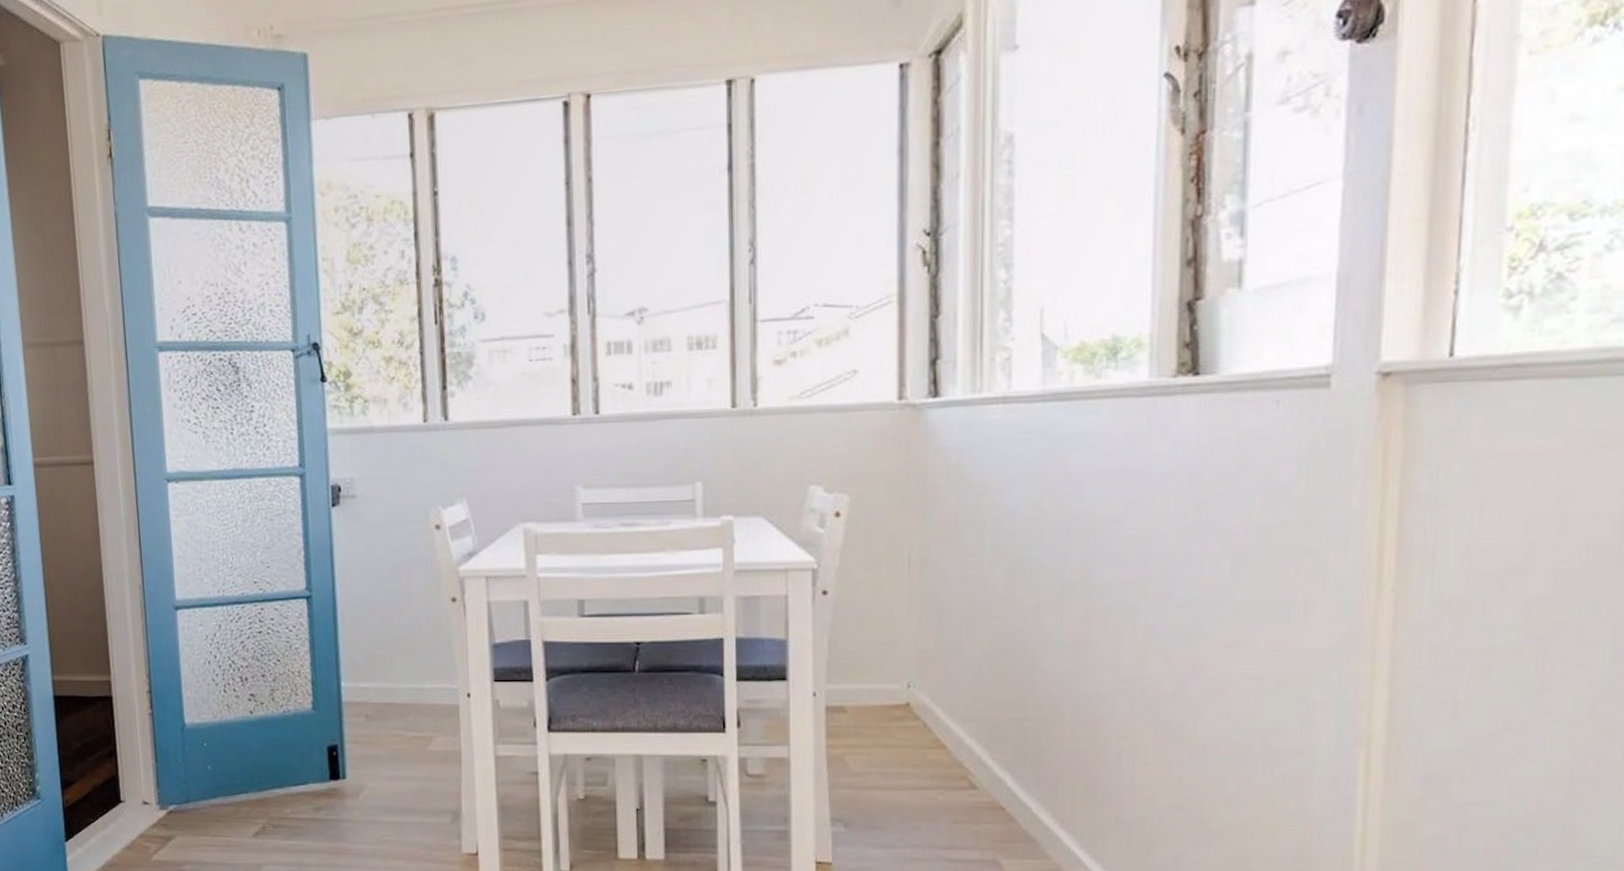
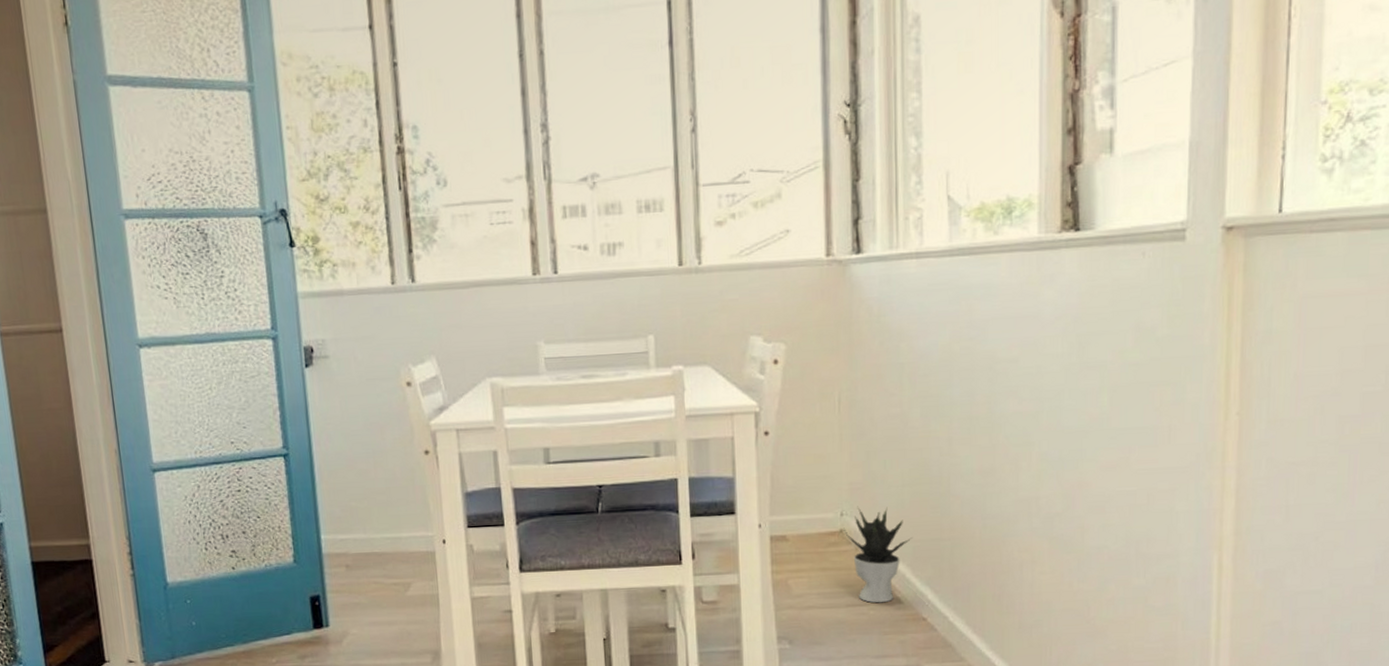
potted plant: none [910,677,991,788] -> present [843,506,912,603]

